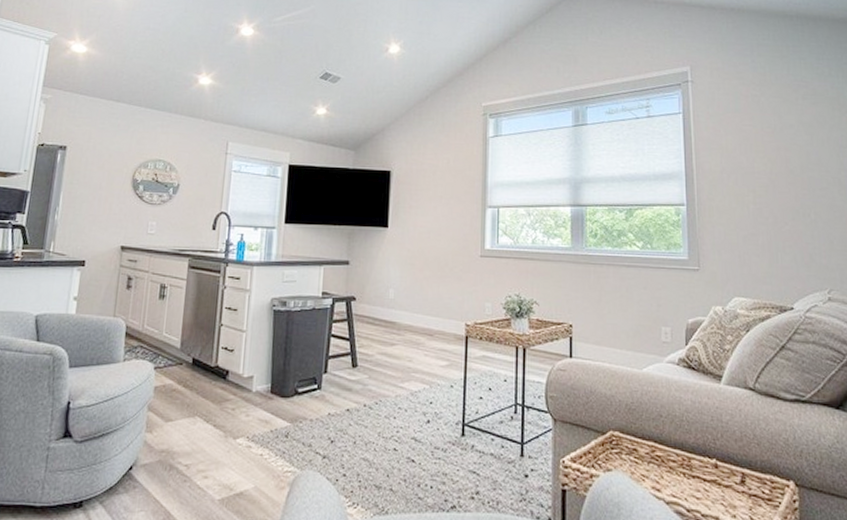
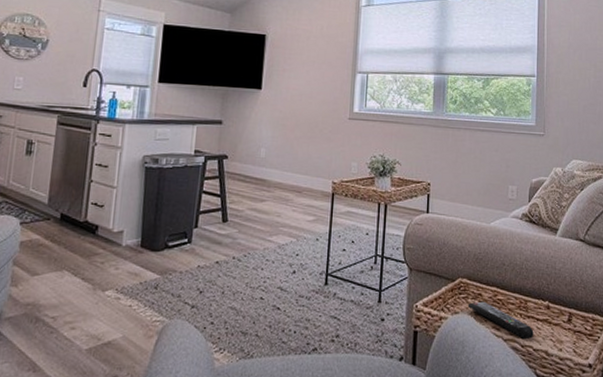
remote control: none [621,457,701,503] -> present [467,301,534,340]

